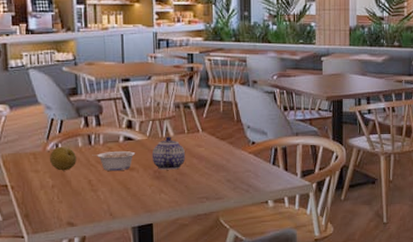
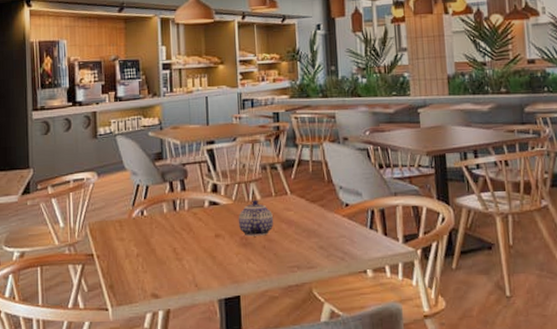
fruit: present [50,146,77,171] -> none [135,212,162,239]
legume: present [93,151,136,172] -> none [178,217,222,239]

